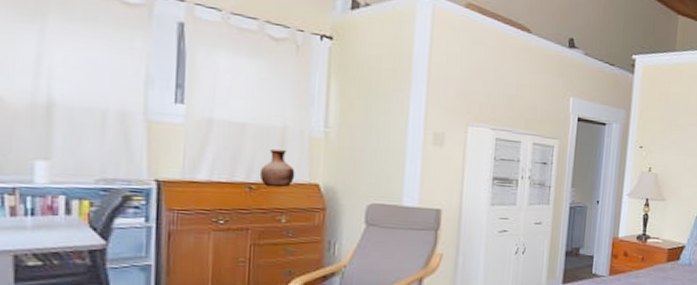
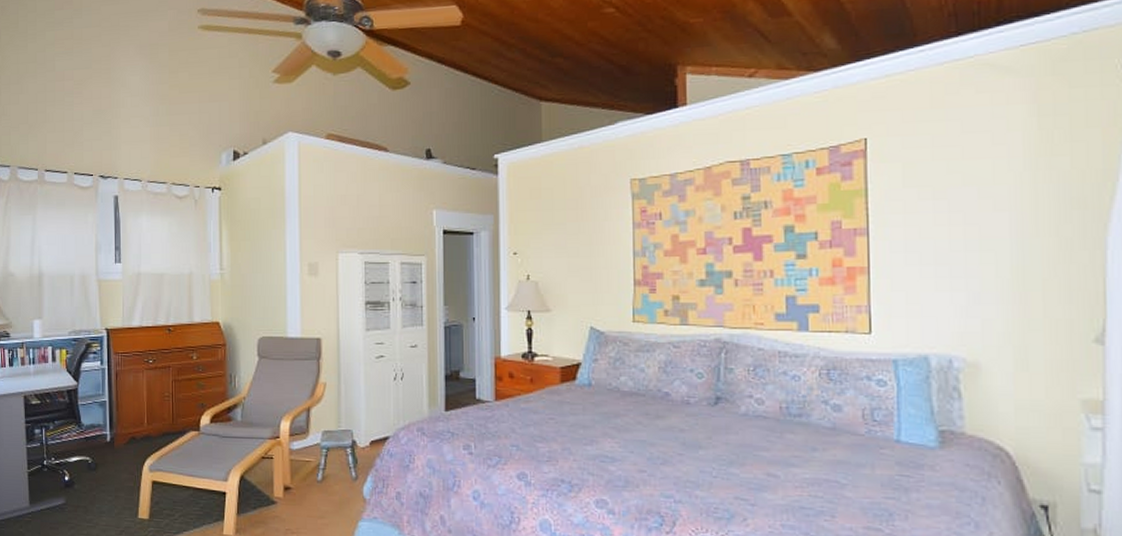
vase: present [259,148,295,187] -> none [175,293,201,327]

